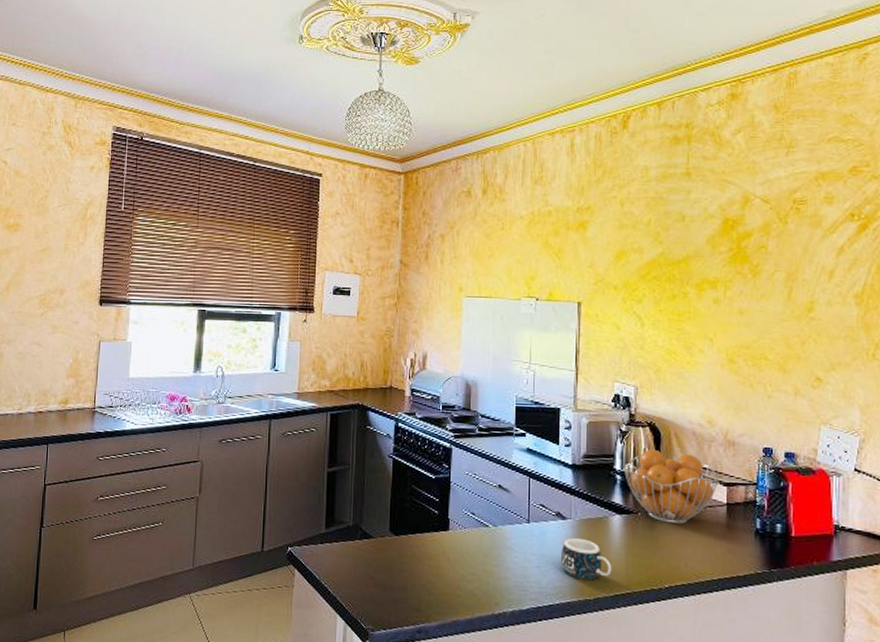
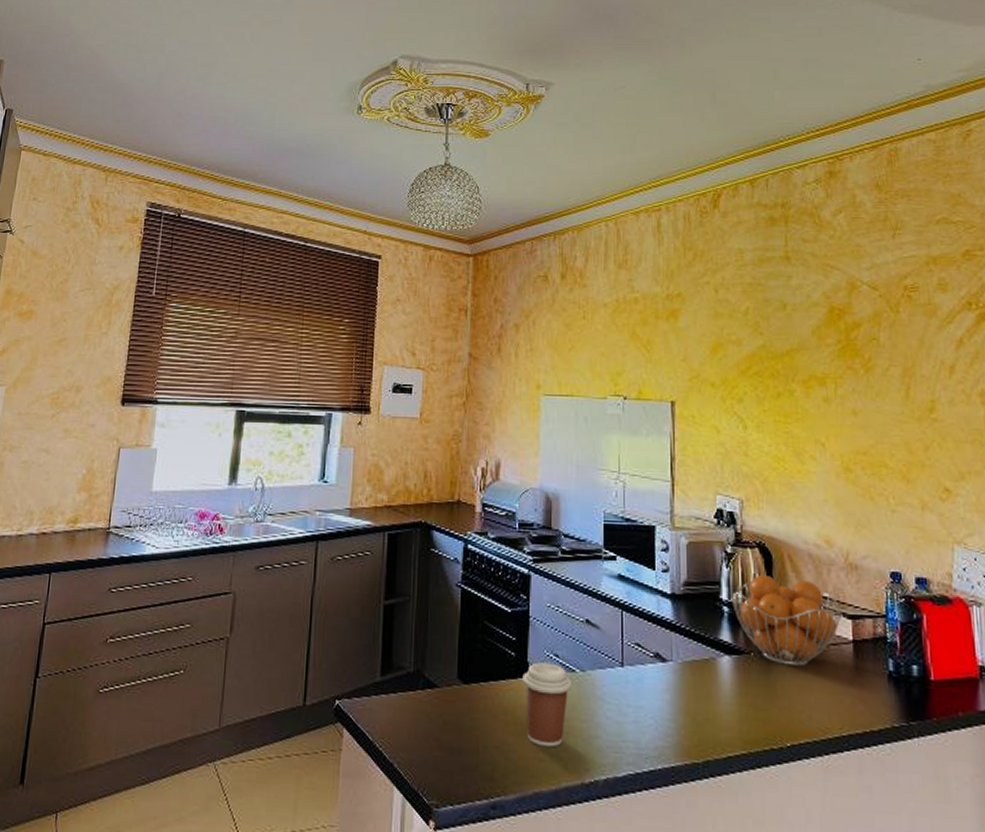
coffee cup: none [444,519,485,586] -> present [522,662,571,748]
mug: present [561,538,612,580] -> none [662,685,723,738]

